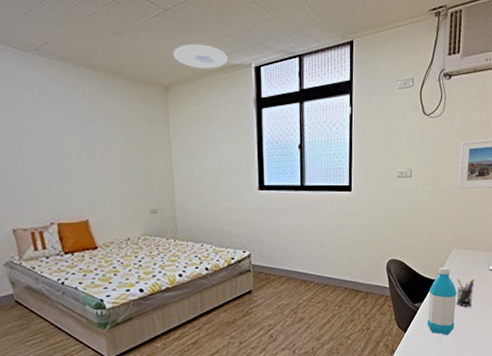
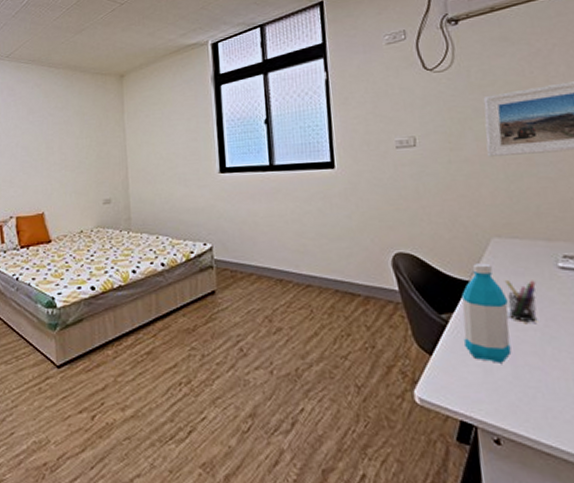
ceiling light: present [172,43,229,69] -> none [128,29,184,54]

